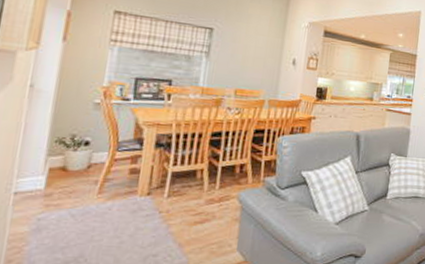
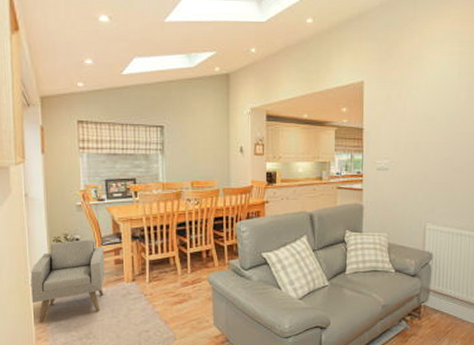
armchair: none [10,142,120,243] -> present [30,238,105,324]

